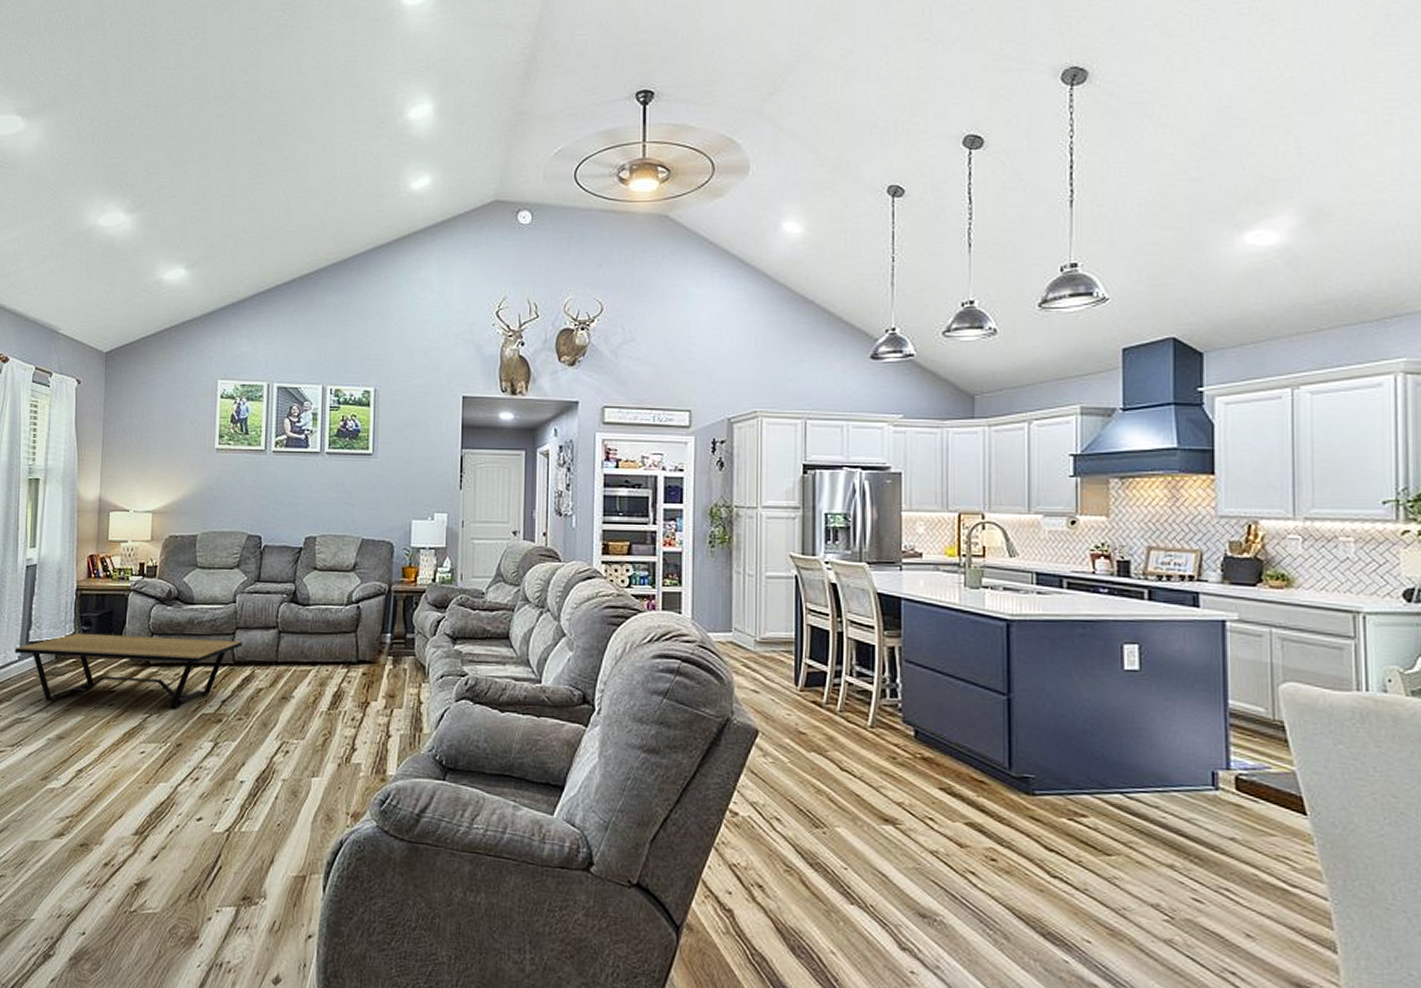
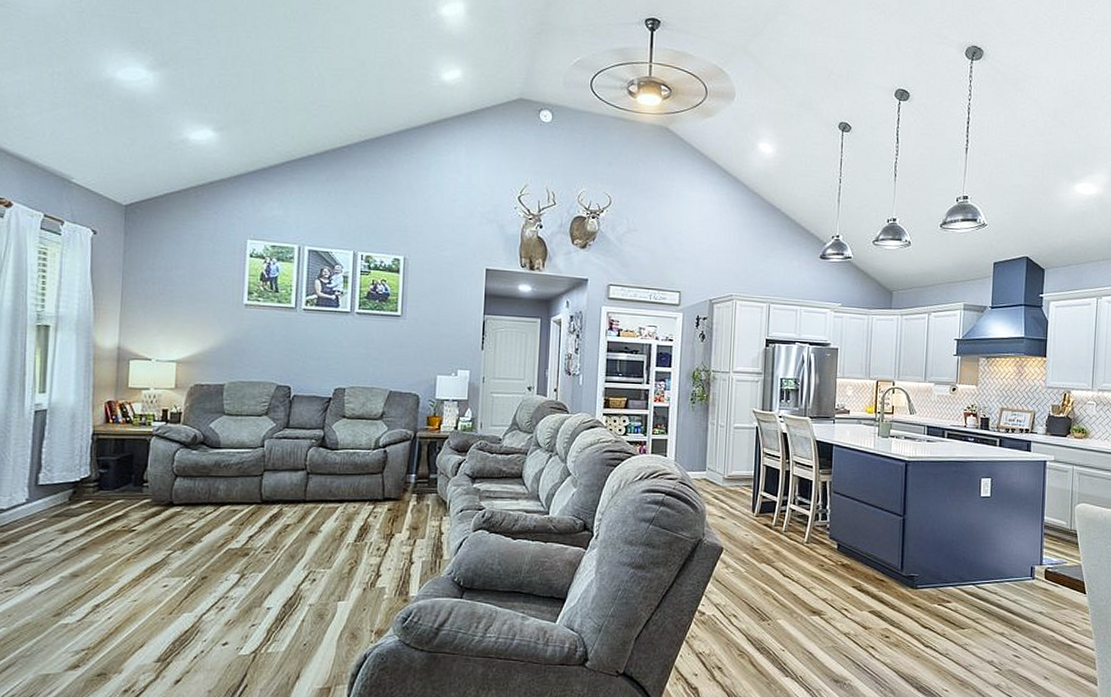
coffee table: present [15,632,243,709] -> none [22,475,271,545]

